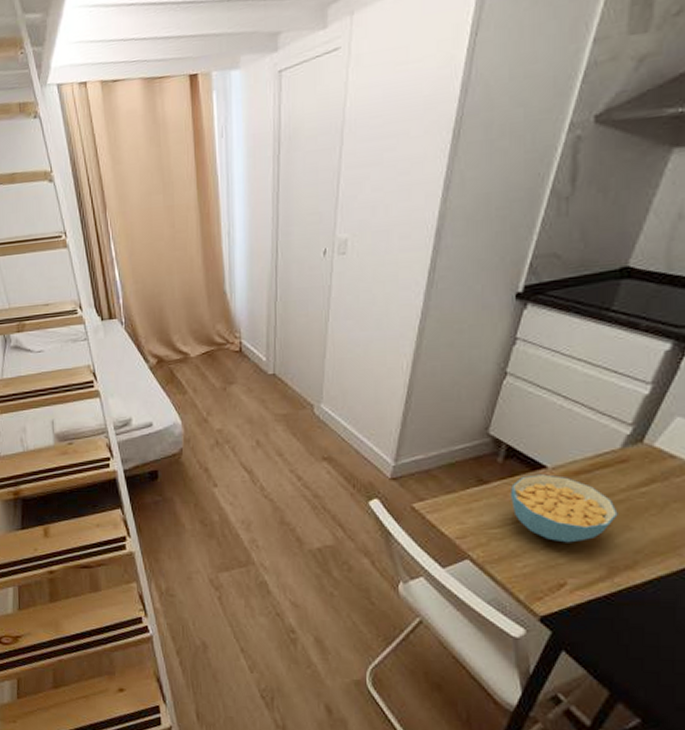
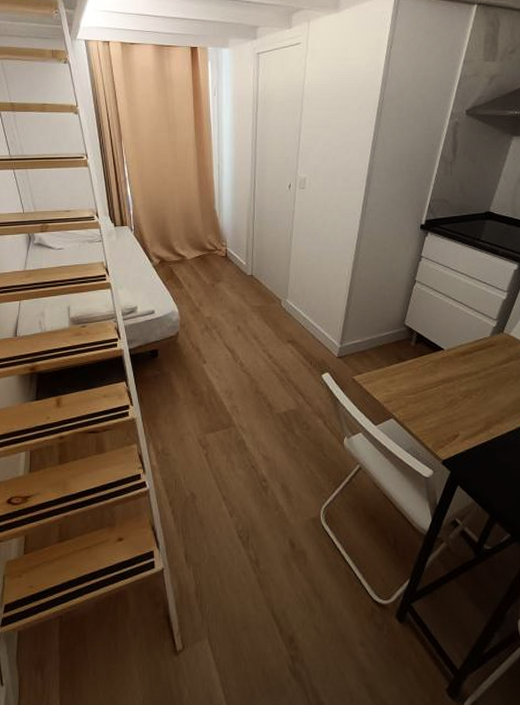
cereal bowl: present [510,474,618,543] -> none [420,354,490,405]

